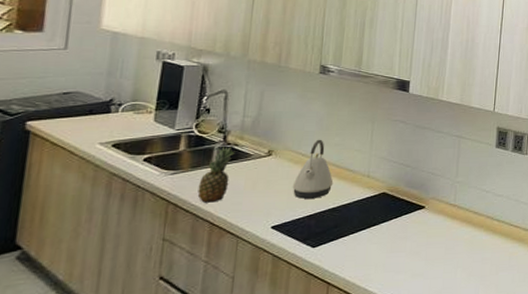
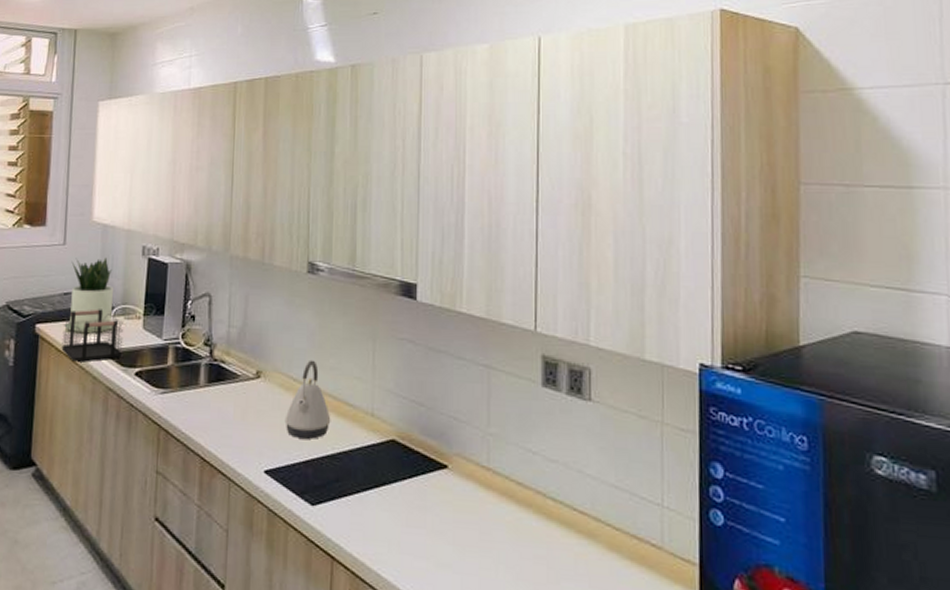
dish rack: none [58,106,133,153] -> present [61,309,124,362]
planter: none [62,61,123,128] -> present [64,257,114,334]
fruit: present [197,147,237,203] -> none [187,363,224,432]

